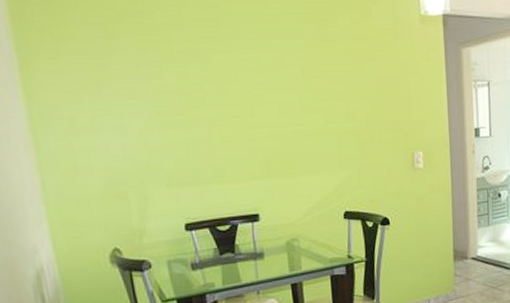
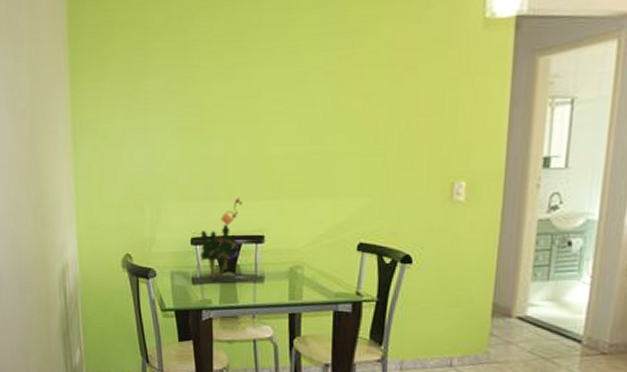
plant: none [194,179,238,263] -> present [200,197,243,281]

